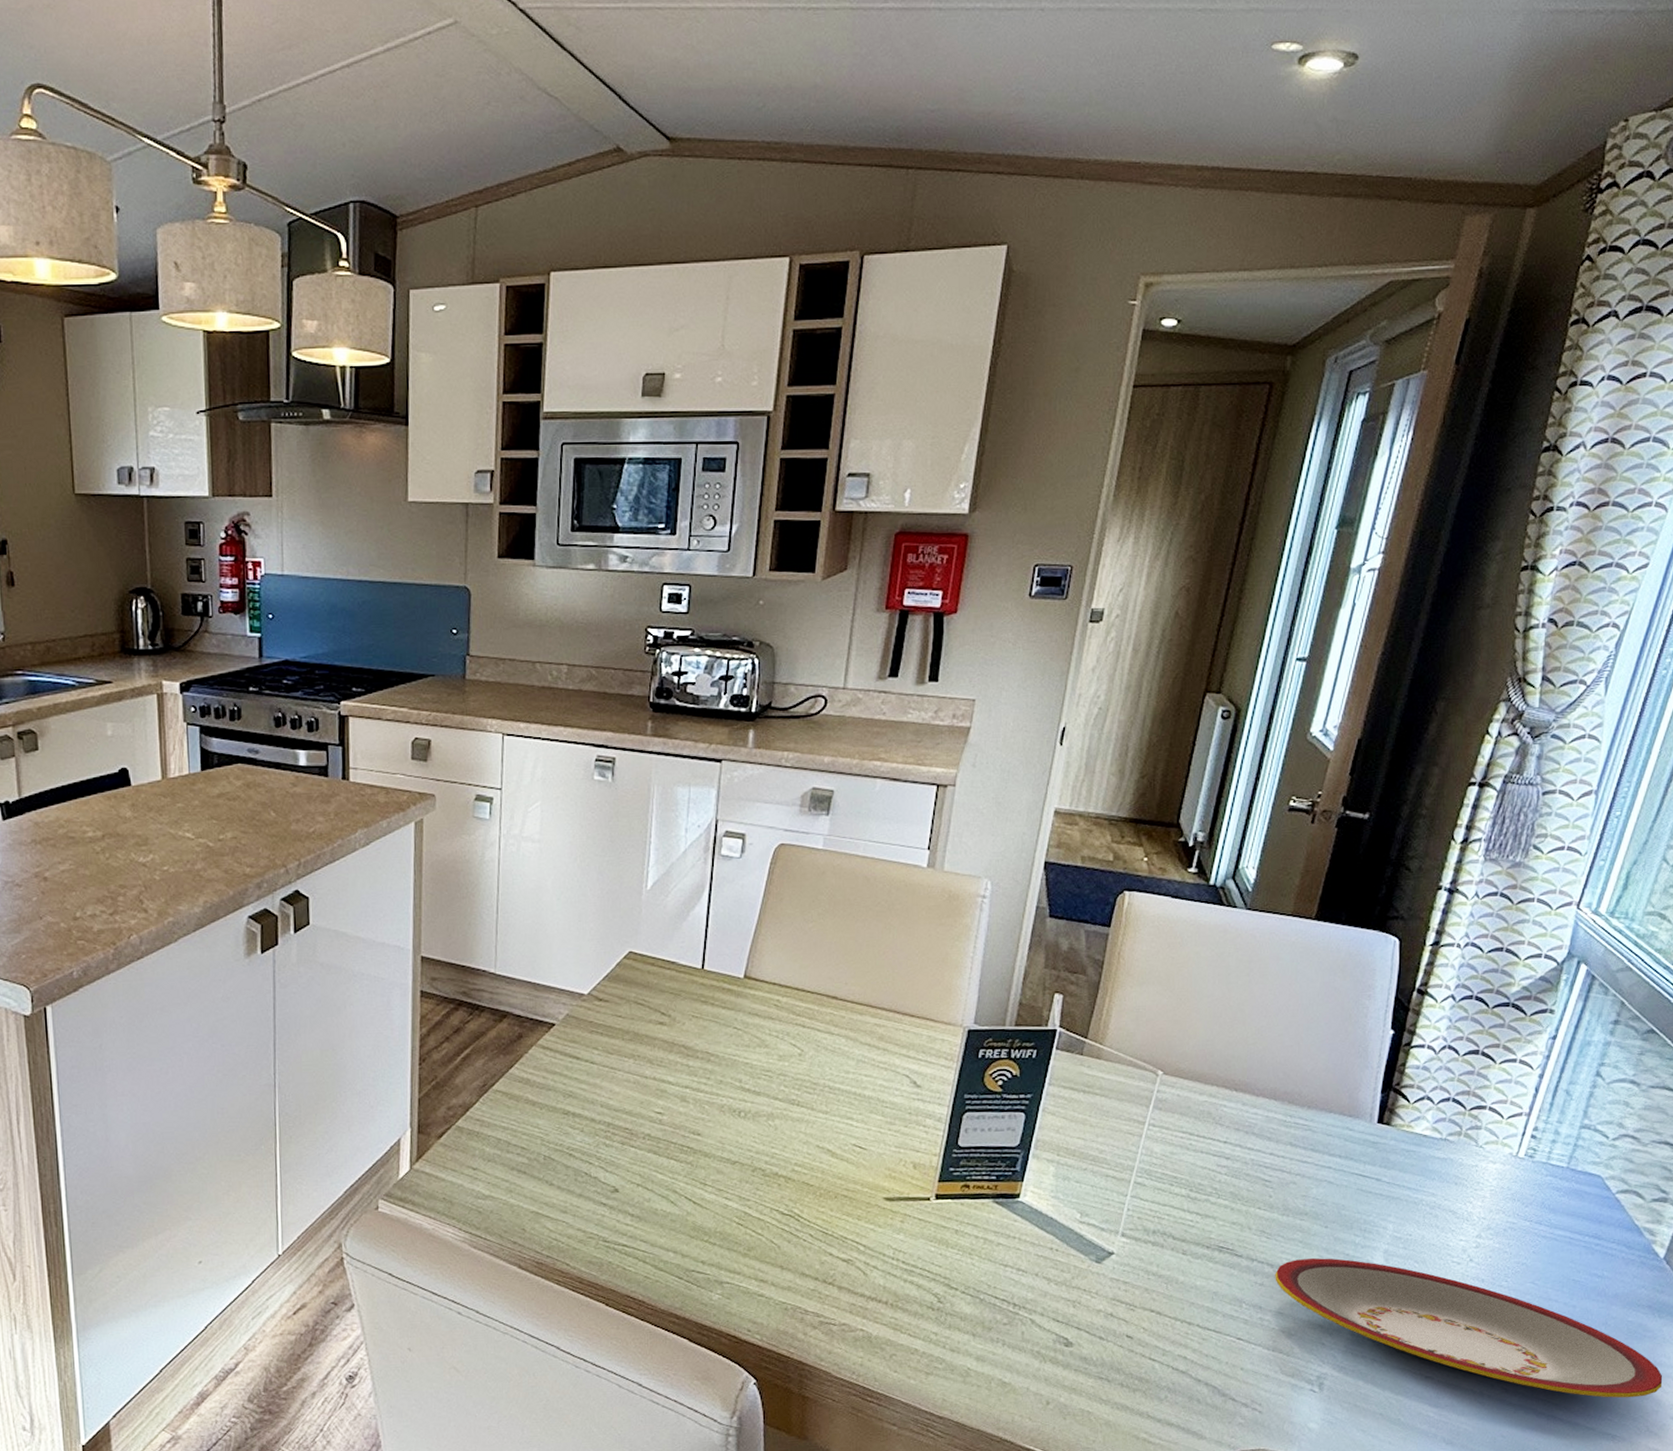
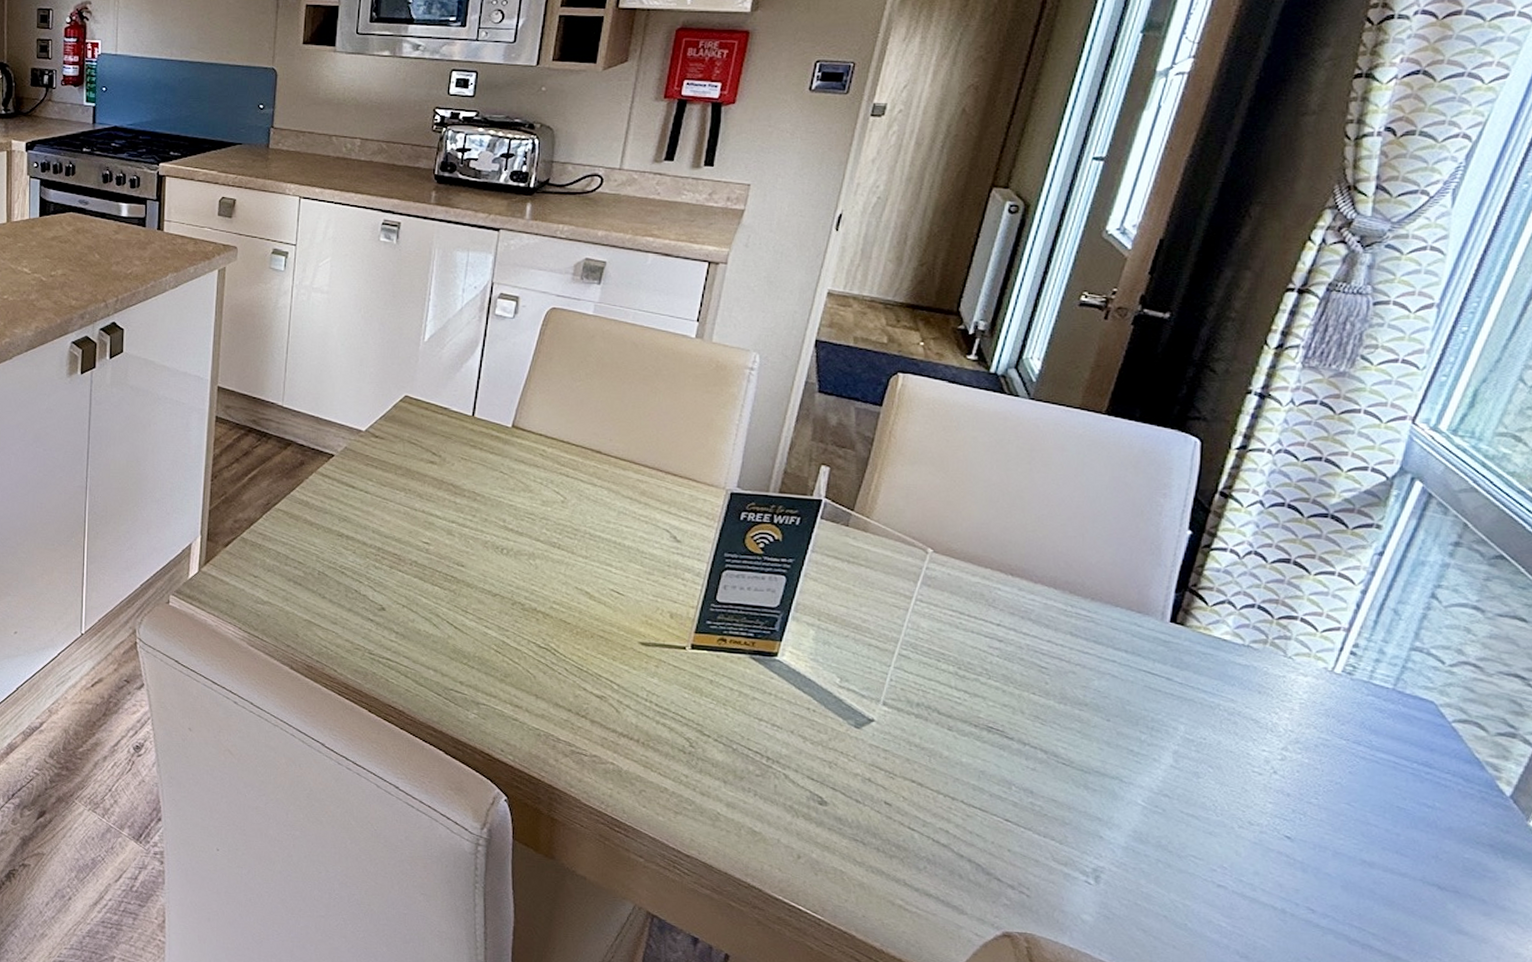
plate: present [1275,1258,1663,1398] -> none [1049,749,1506,940]

